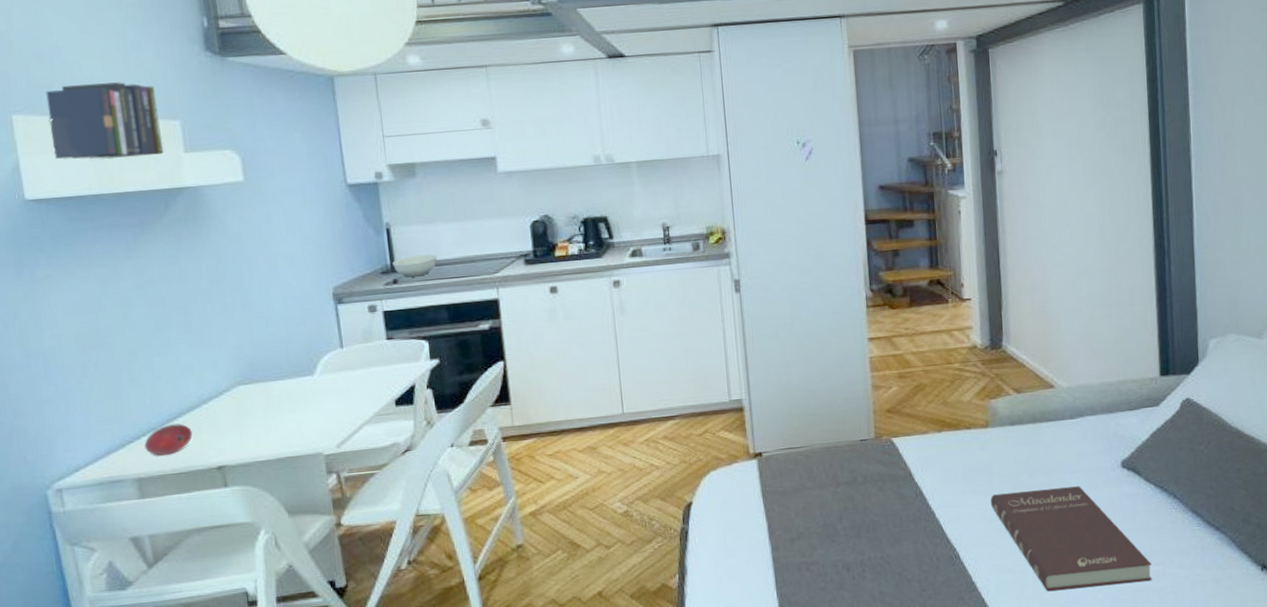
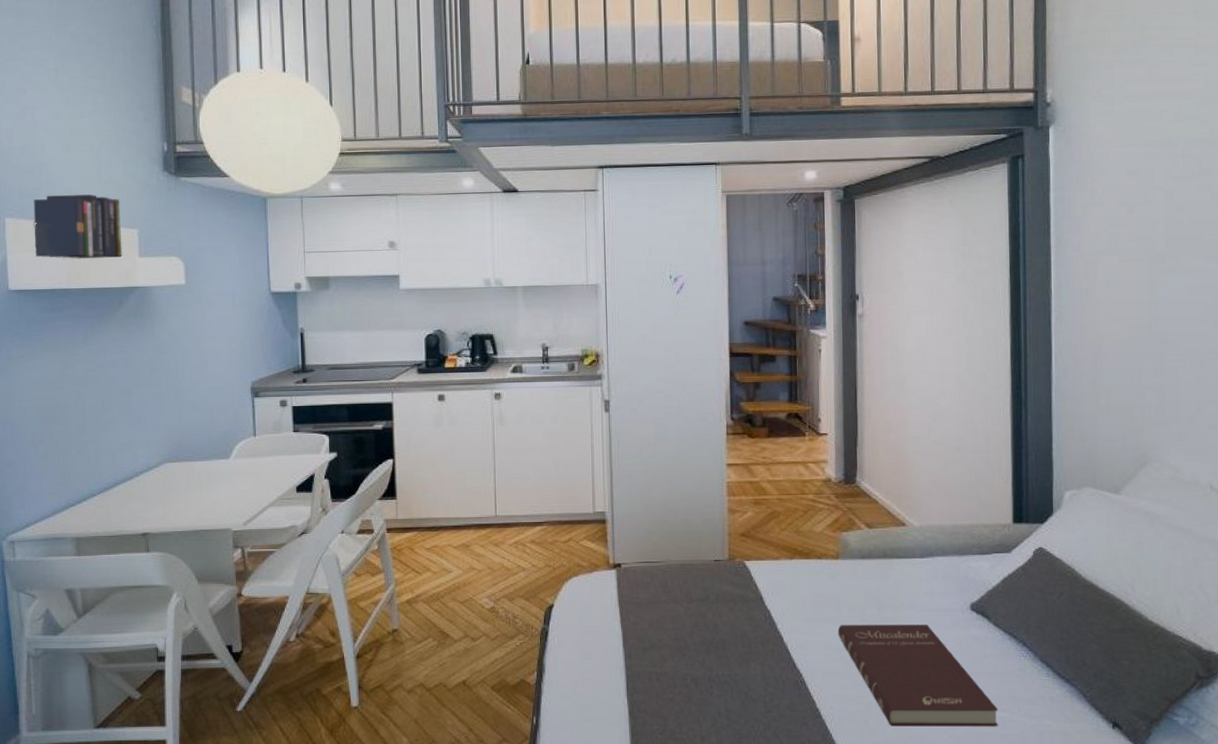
fruit: present [144,423,193,456] -> none [84,492,124,519]
bowl: present [392,254,437,278] -> none [304,358,342,378]

